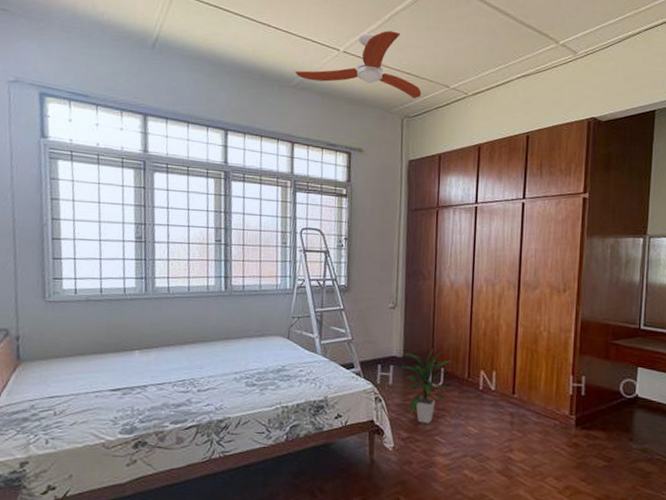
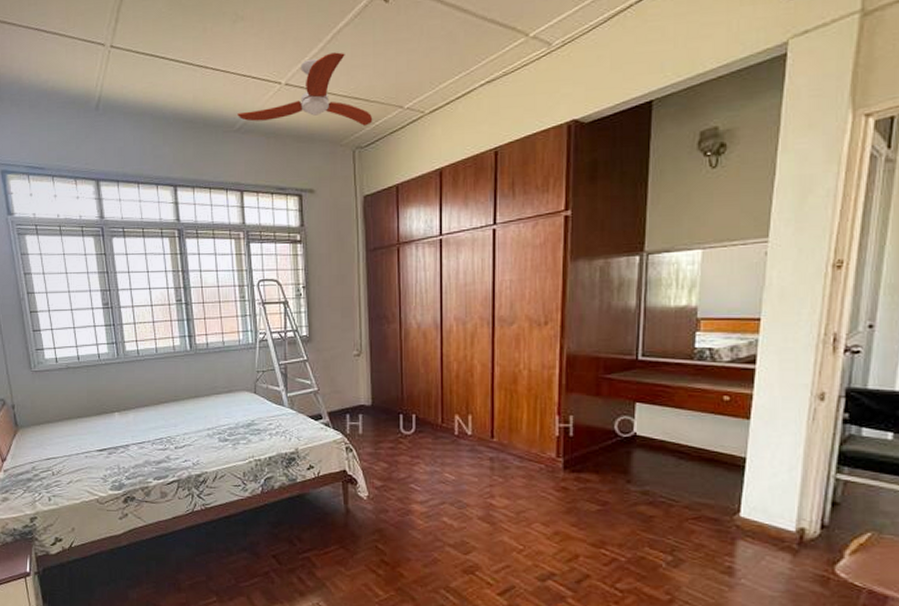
indoor plant: present [401,349,453,424] -> none [369,395,427,472]

